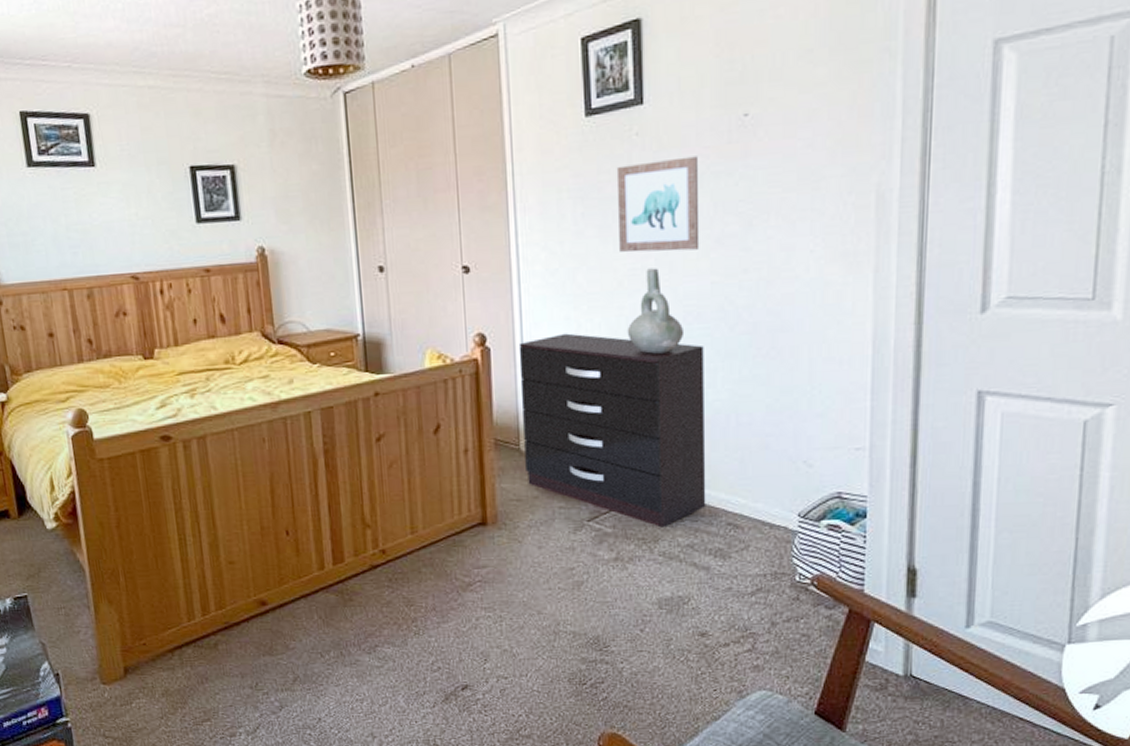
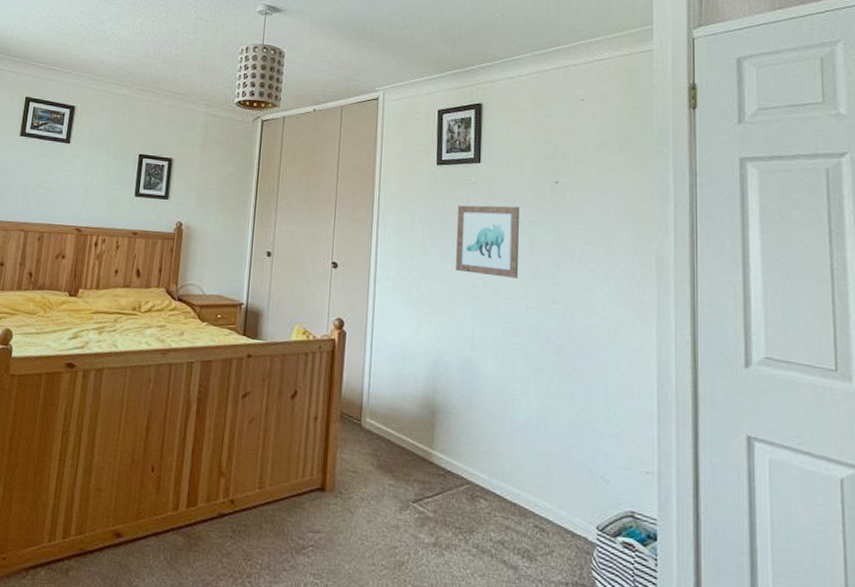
dresser: present [518,333,706,528] -> none [364,329,519,520]
decorative vase: present [627,268,685,354] -> none [457,287,504,360]

